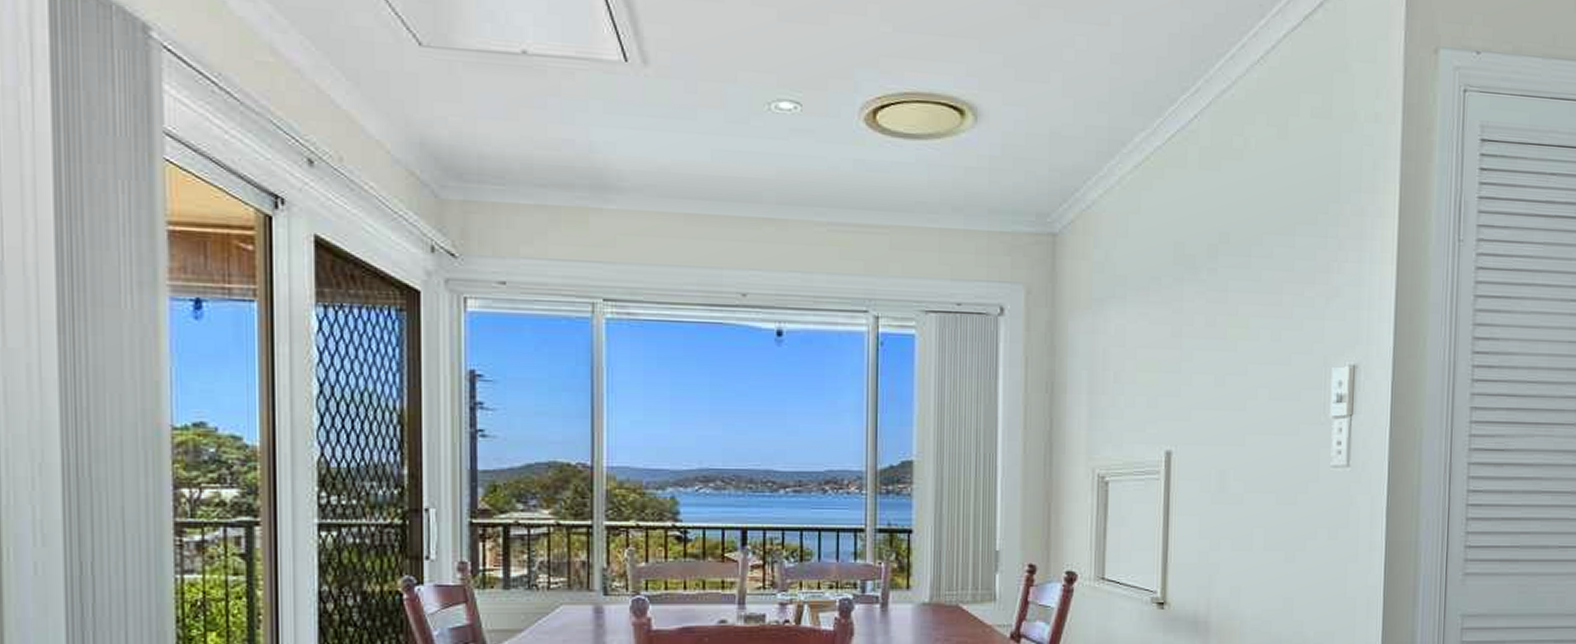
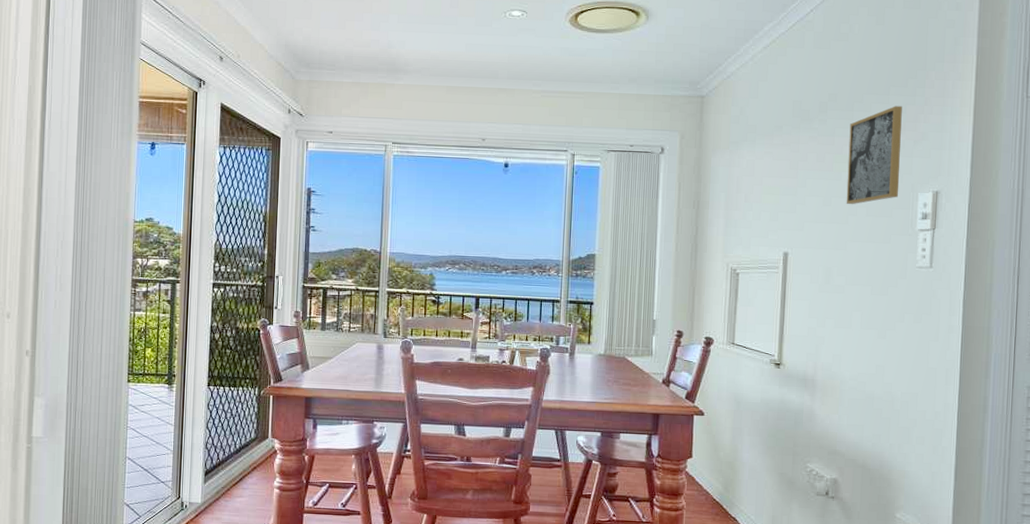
wall art: none [1243,250,1311,385] -> present [846,106,902,205]

